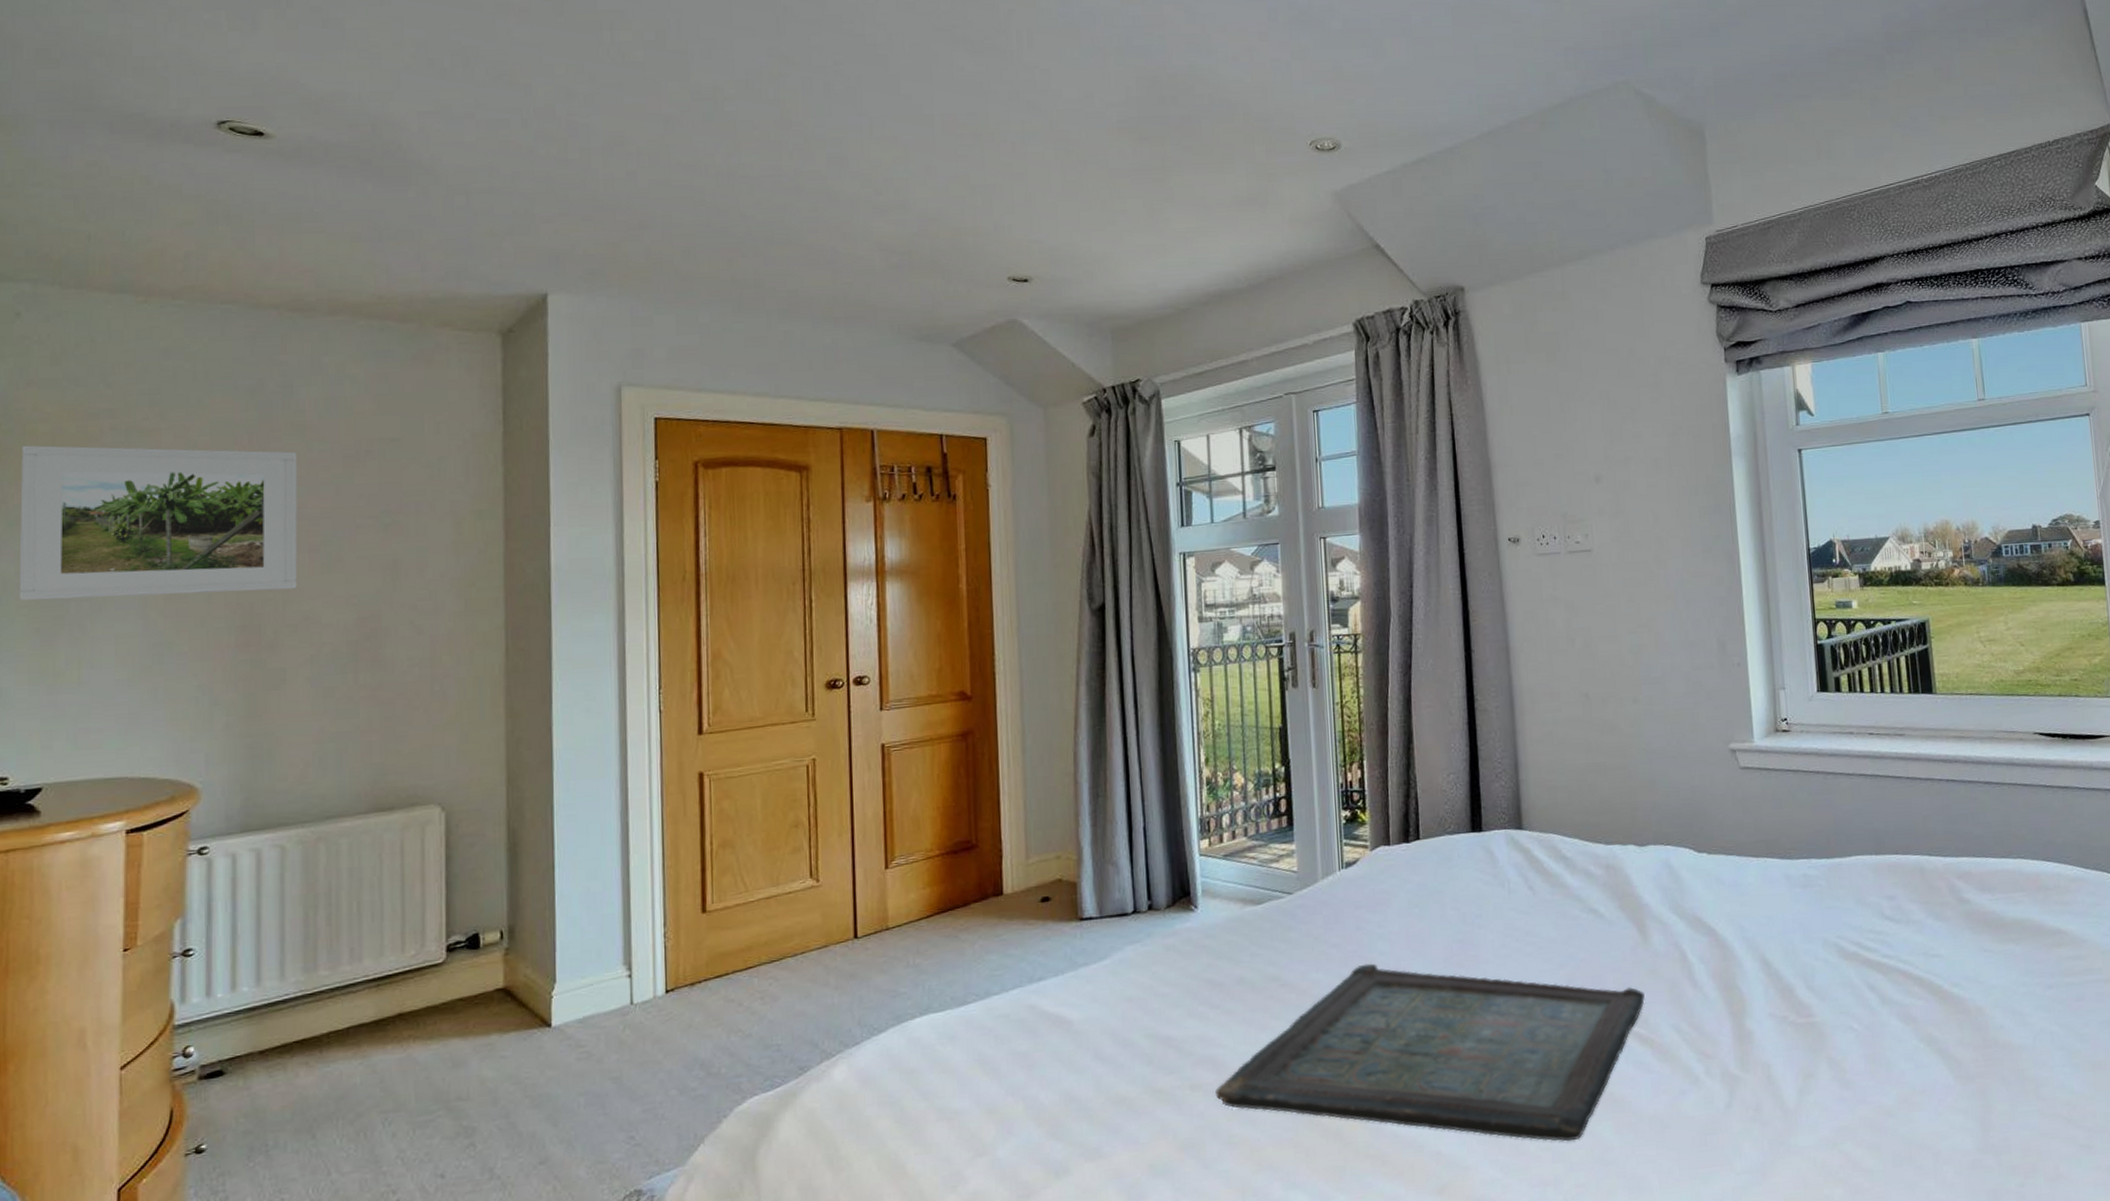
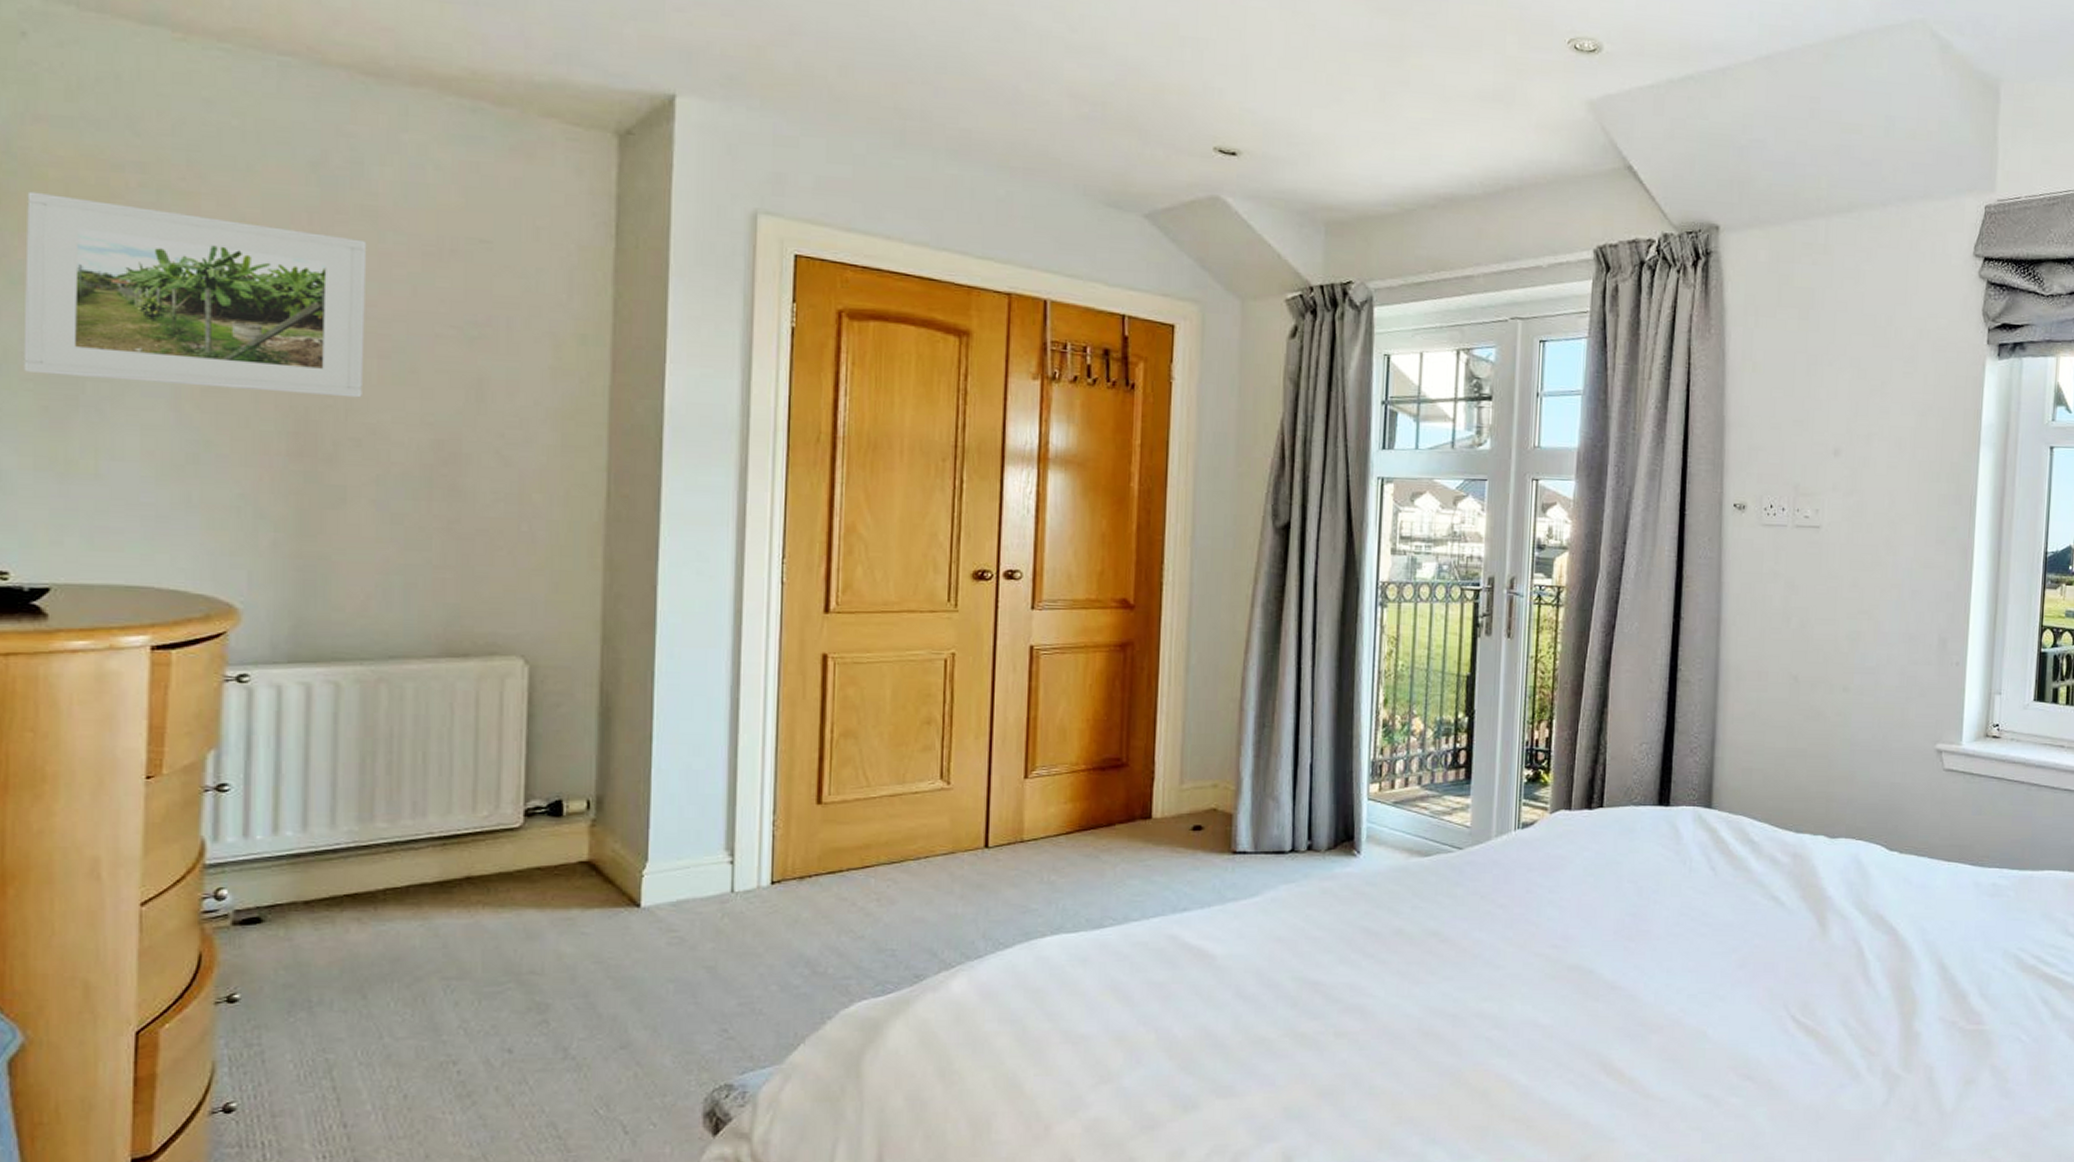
serving tray: present [1215,963,1645,1142] -> none [1360,928,1816,1123]

